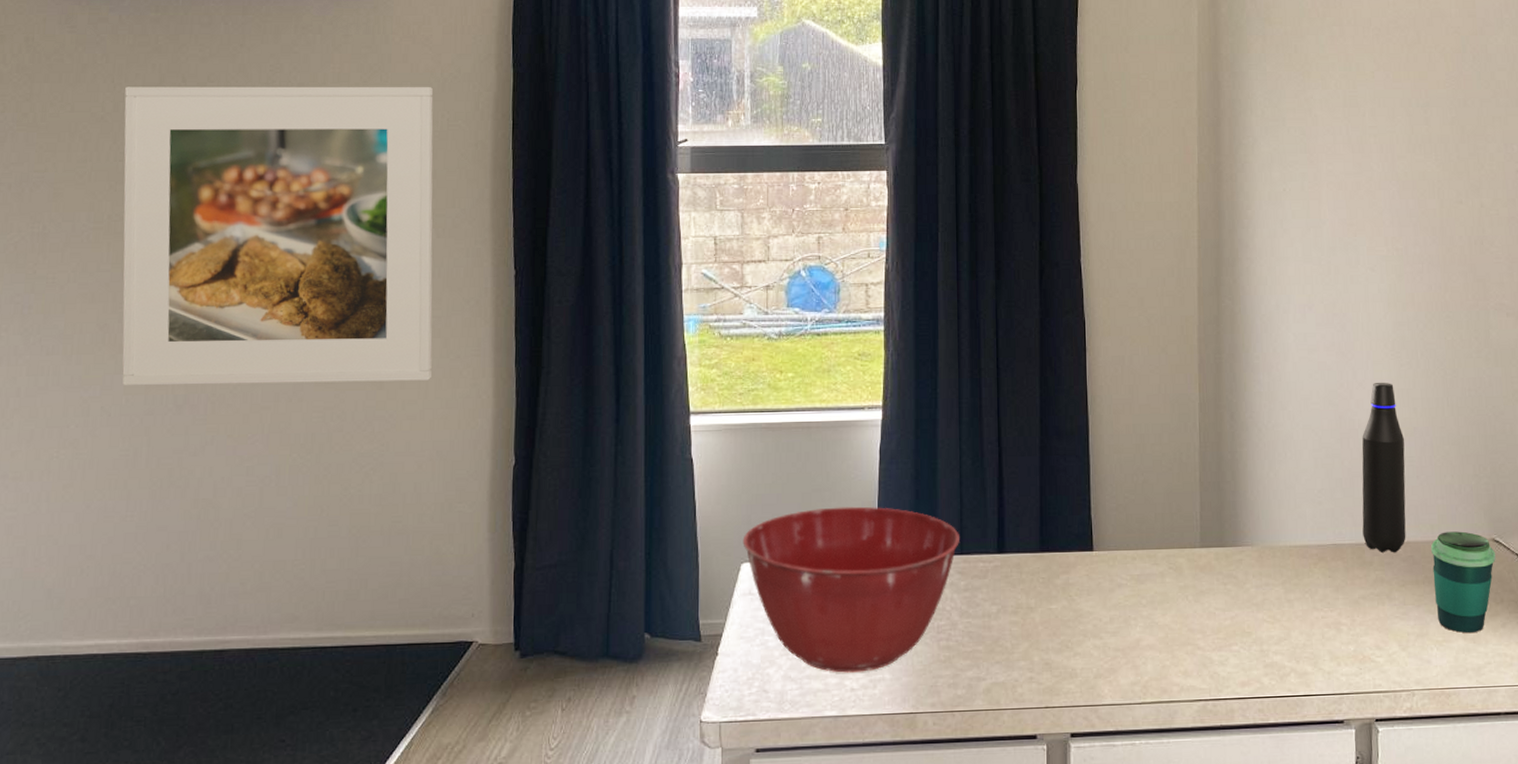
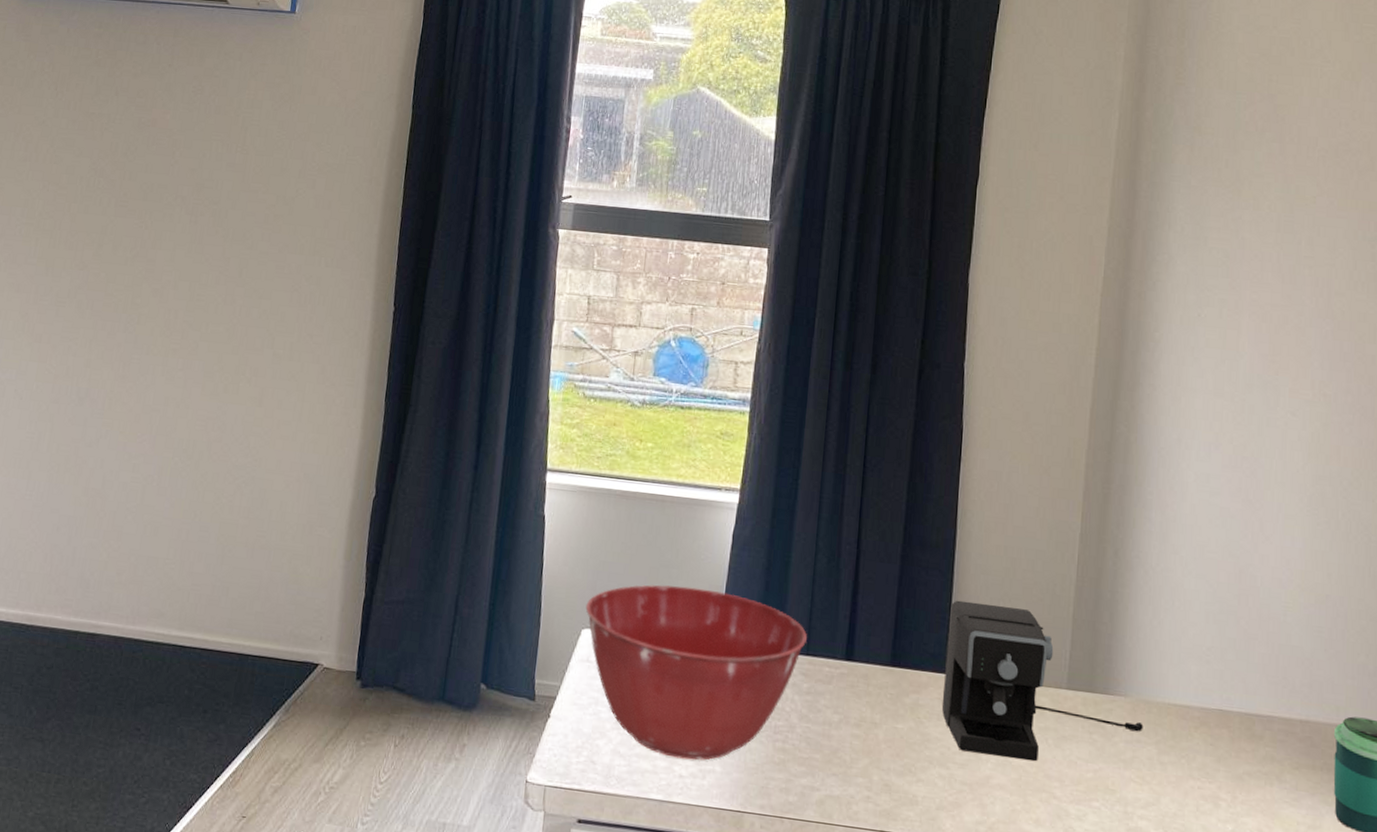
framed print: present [122,86,433,386] -> none [35,95,336,404]
coffee maker: none [1089,480,1270,620] -> present [941,600,1143,762]
water bottle: present [1362,382,1406,553] -> none [1254,538,1314,731]

